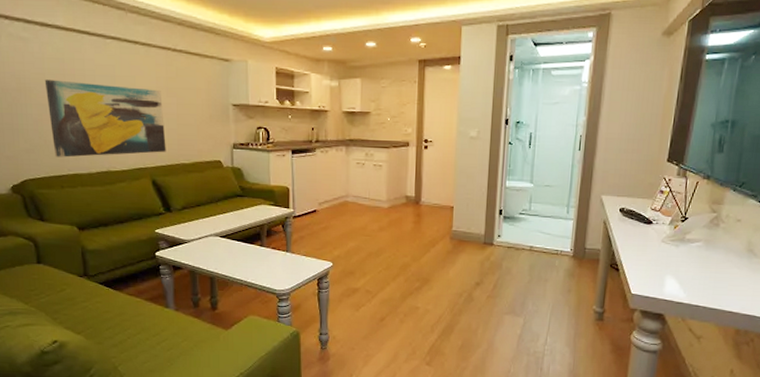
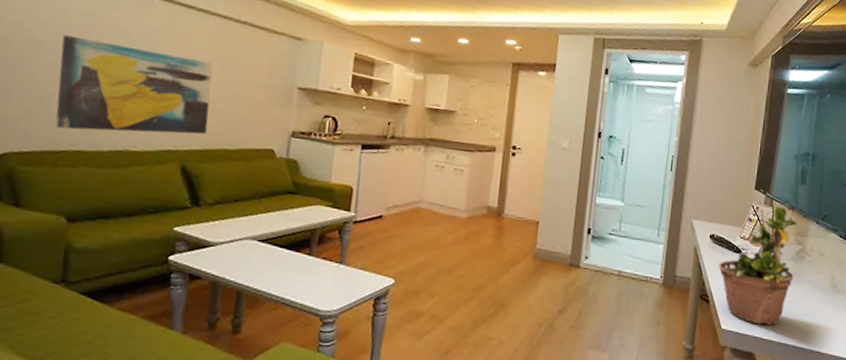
potted plant: none [628,166,712,289] -> present [718,195,797,326]

